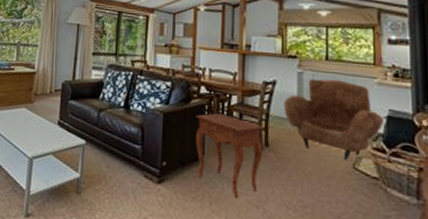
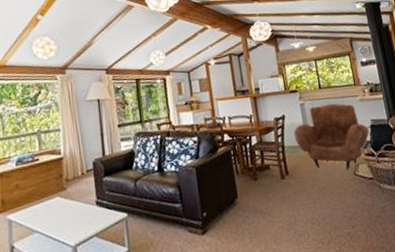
side table: present [196,113,263,199] -> none [224,155,287,228]

